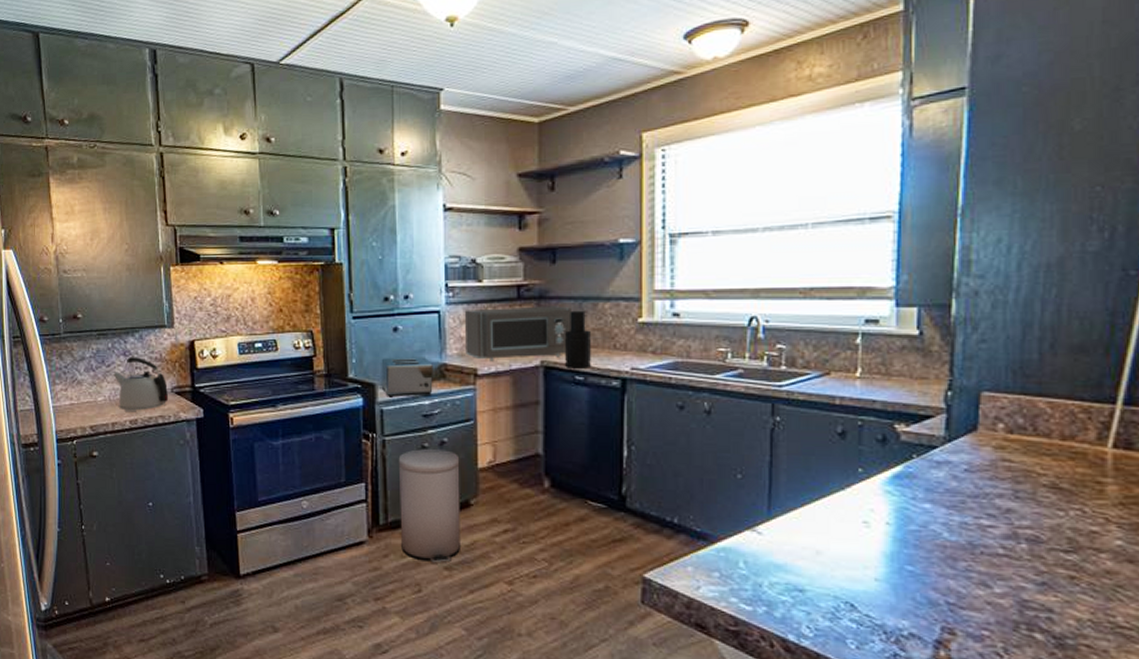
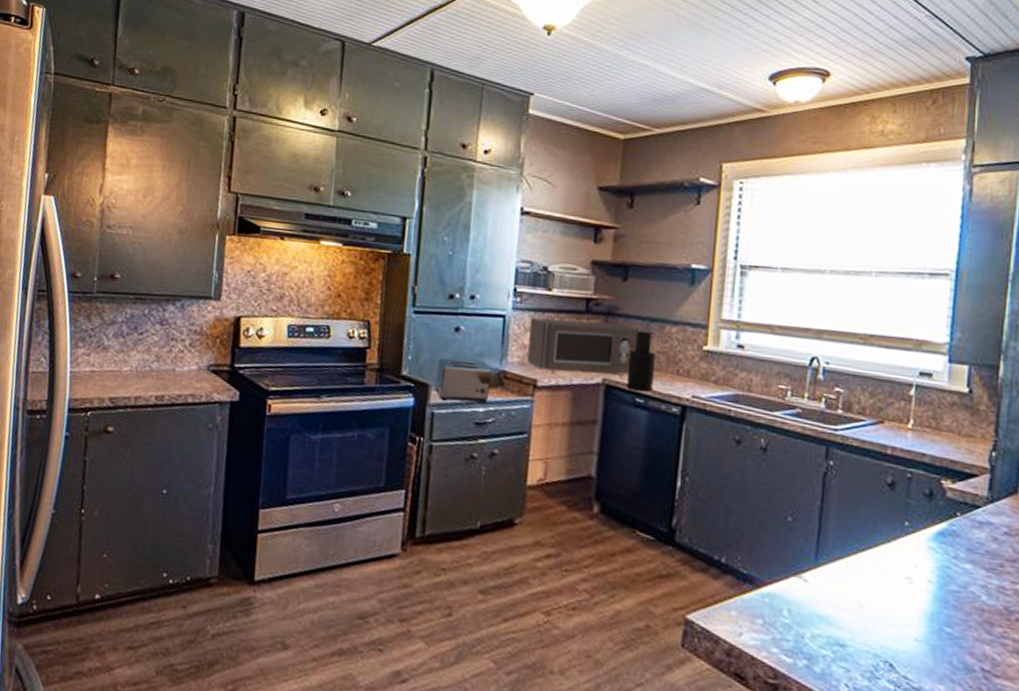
kettle: present [113,357,169,412] -> none [145,327,204,388]
pedal bin: present [398,448,462,564] -> none [436,458,509,586]

